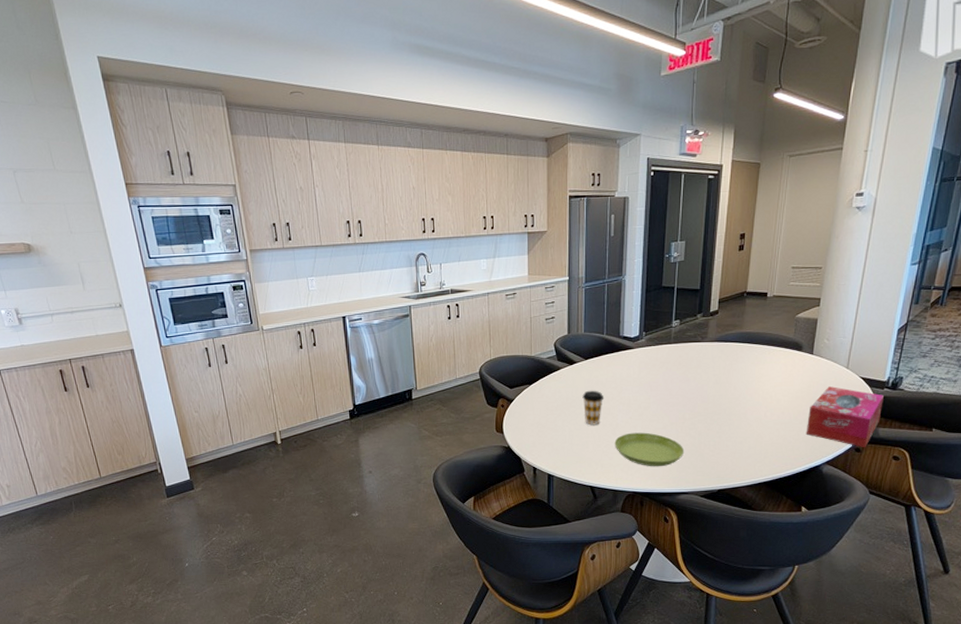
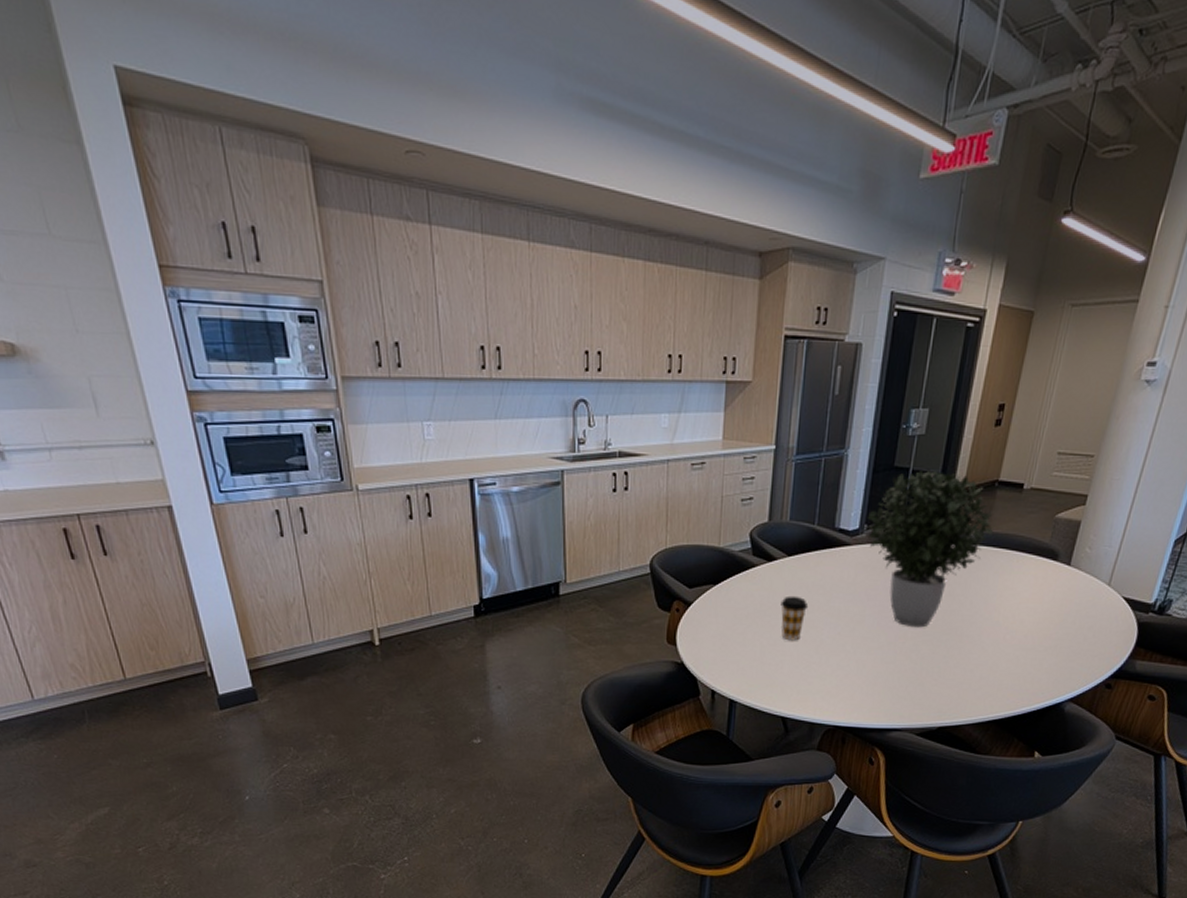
saucer: present [614,432,685,467] -> none [816,652,902,697]
potted plant: none [644,286,747,410] -> present [867,468,994,628]
tissue box: present [806,386,884,448] -> none [1050,607,1147,684]

